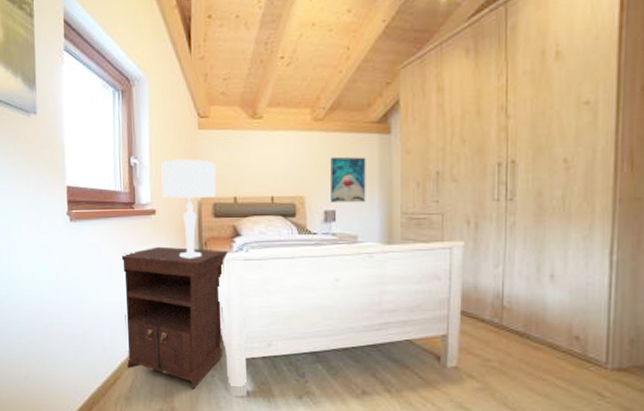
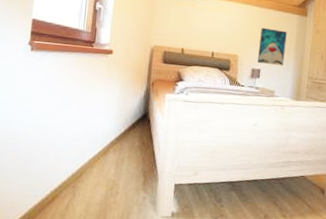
nightstand: present [122,246,228,391] -> none [67,82,171,210]
table lamp: present [161,159,216,258] -> none [120,10,170,96]

